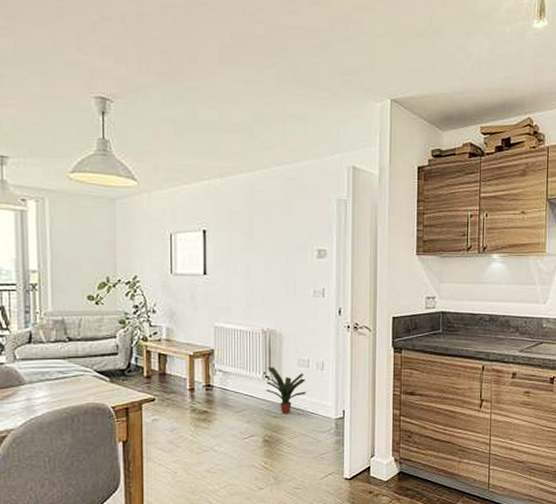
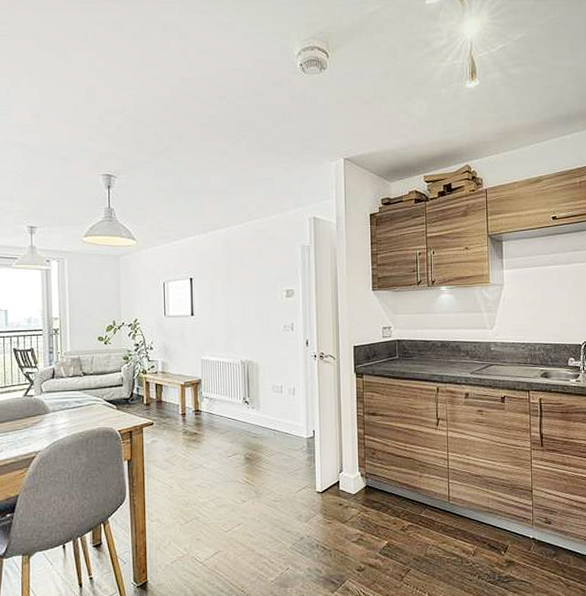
potted plant: present [265,367,306,414] -> none [245,393,281,435]

